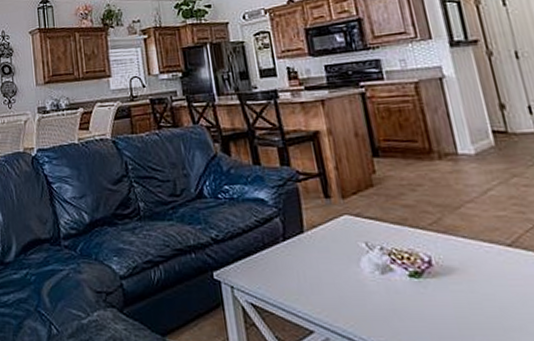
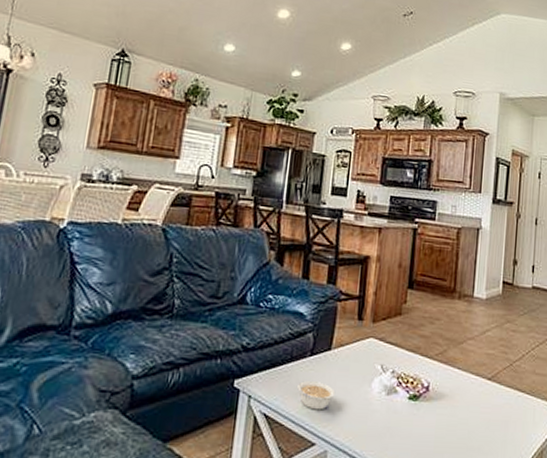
legume: none [278,267,322,296] -> present [297,381,336,410]

